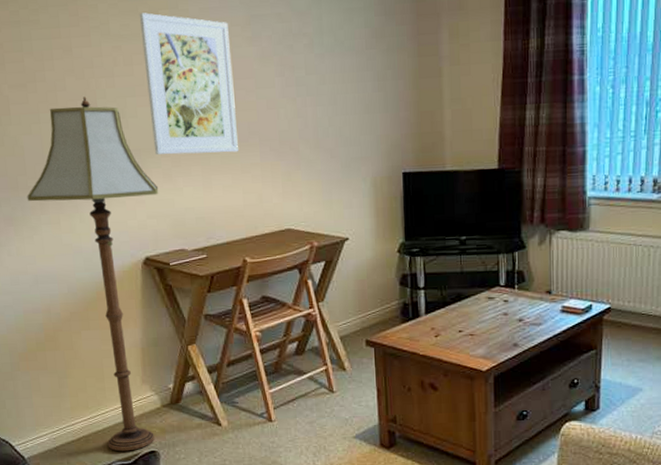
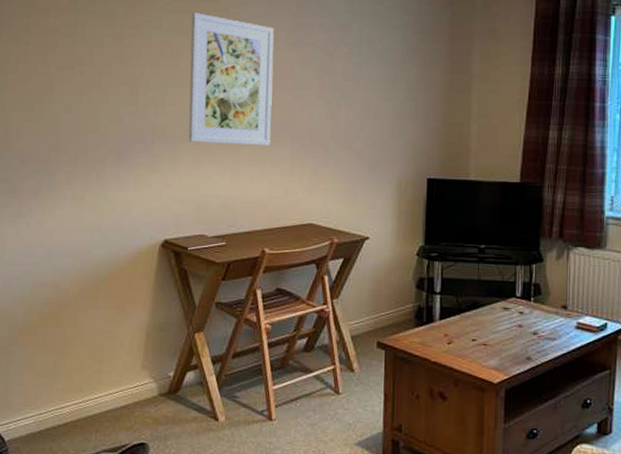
floor lamp: present [27,96,159,452] -> none [55,82,187,442]

